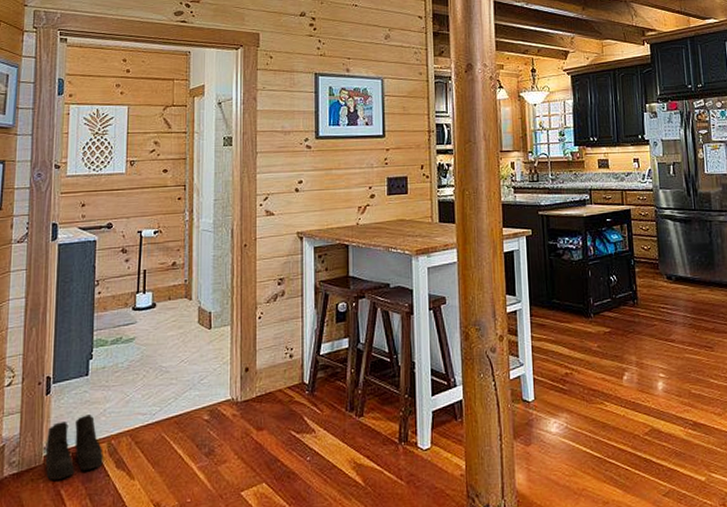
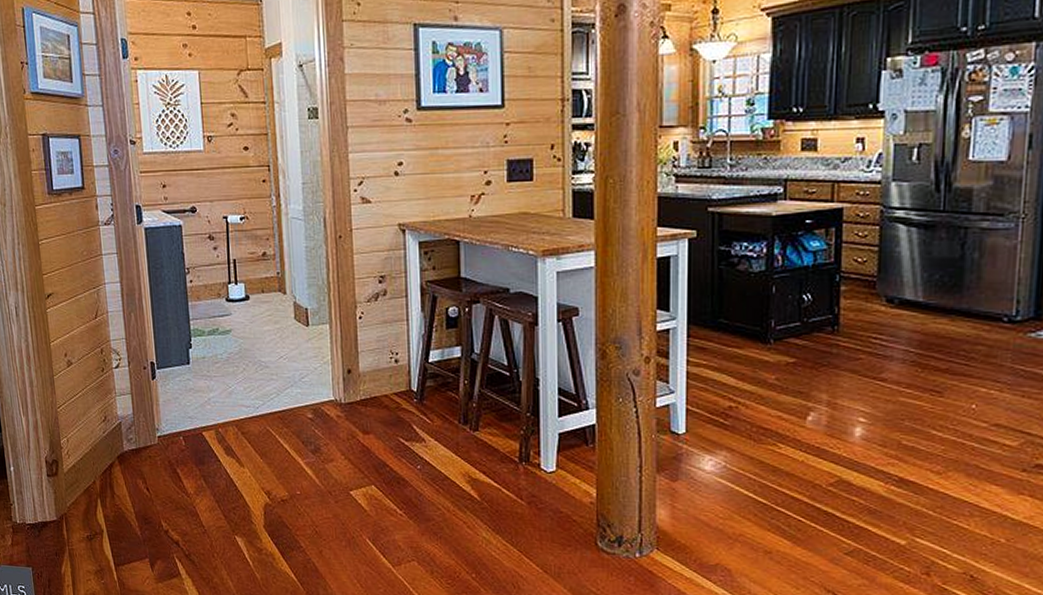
boots: present [45,414,103,480] -> none [157,402,213,459]

